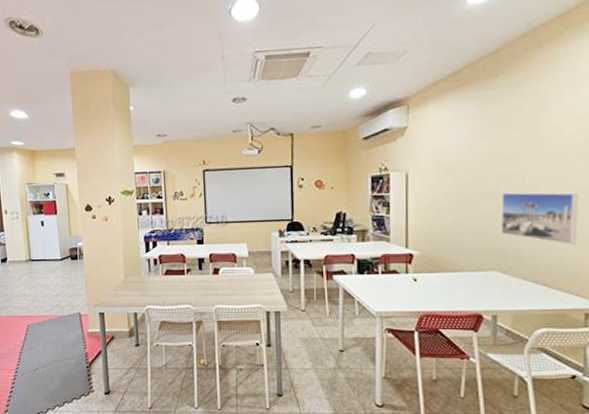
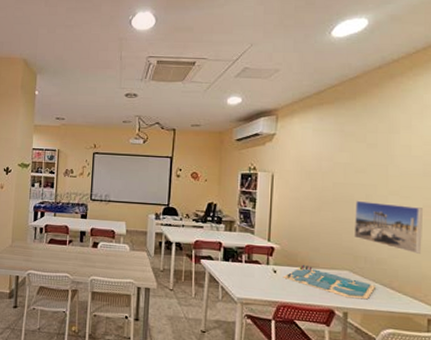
board game: none [424,269,526,300] -> present [283,264,375,300]

